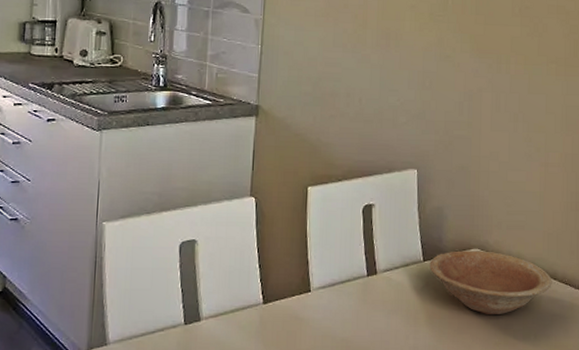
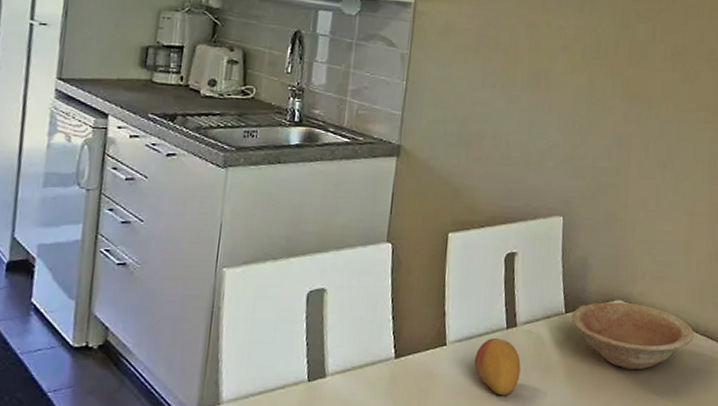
fruit: none [338,284,382,339] -> present [475,337,521,396]

